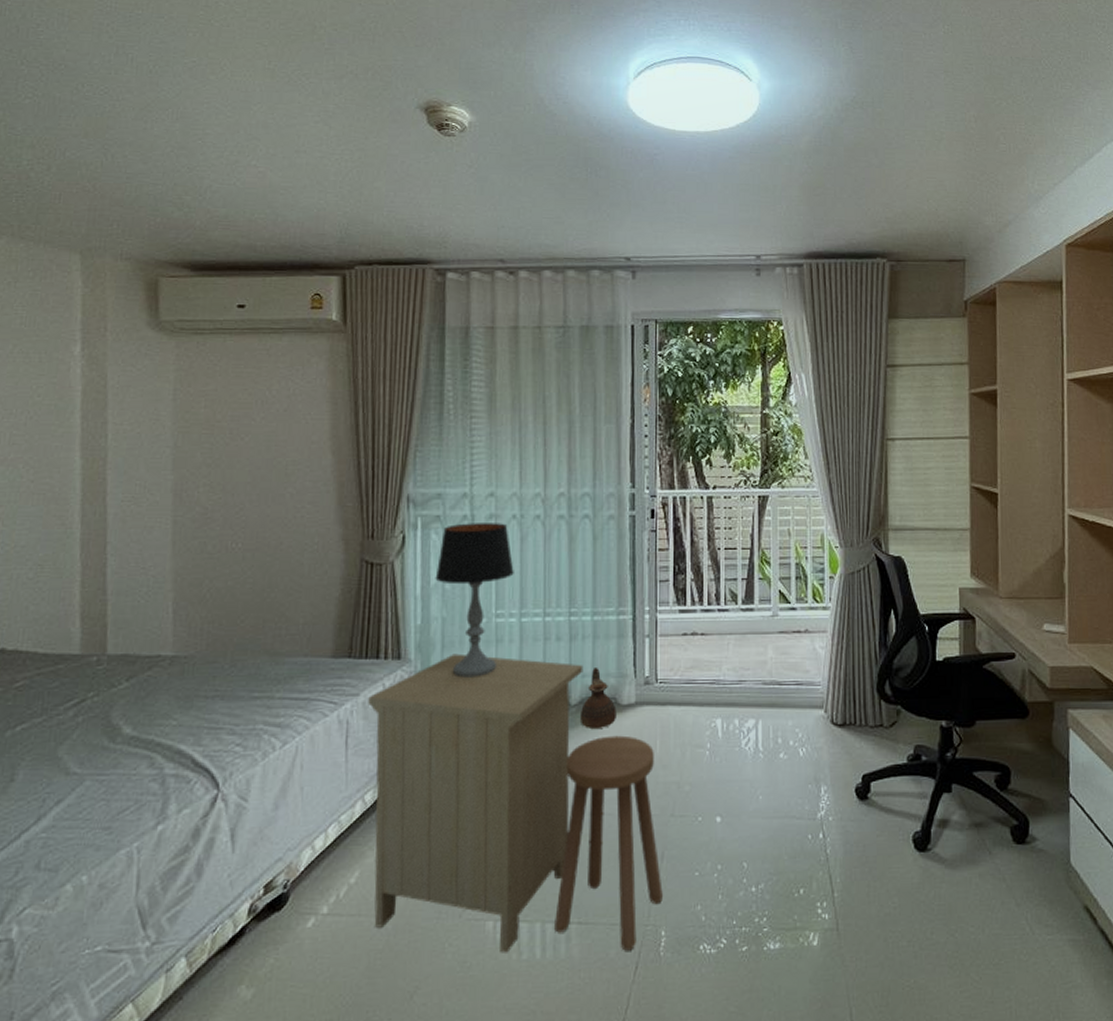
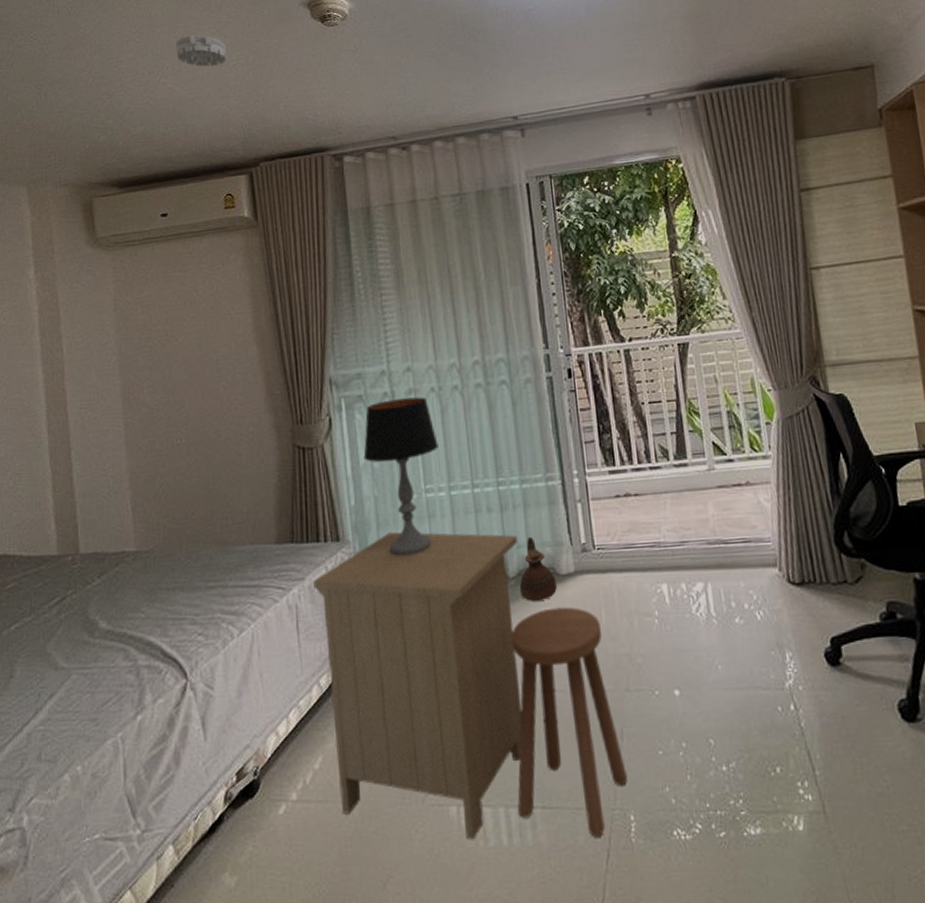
smoke detector: none [272,119,330,157] -> present [176,34,227,67]

